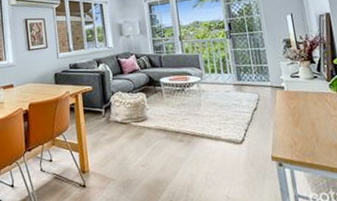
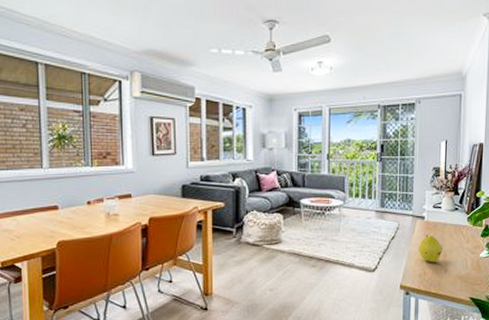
fruit: none [282,104,310,132] -> present [418,235,443,263]

